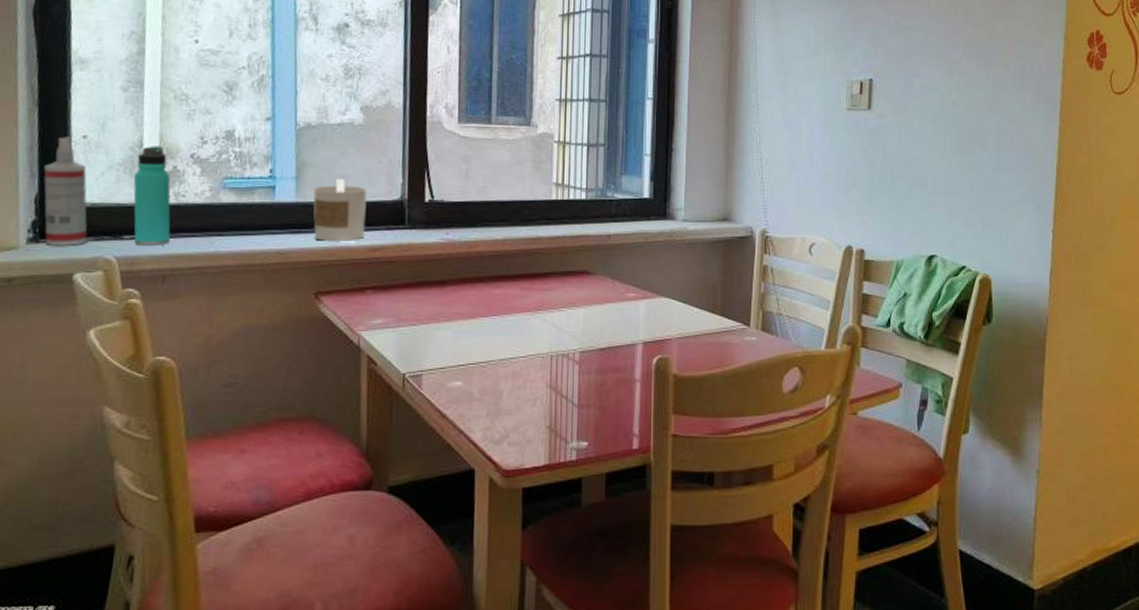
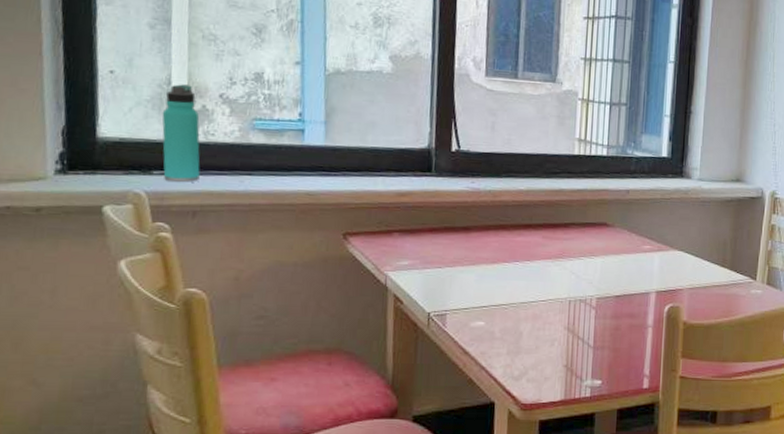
spray bottle: present [43,136,88,246] -> none [70,70,117,179]
candle: present [313,178,368,243] -> none [342,124,396,187]

